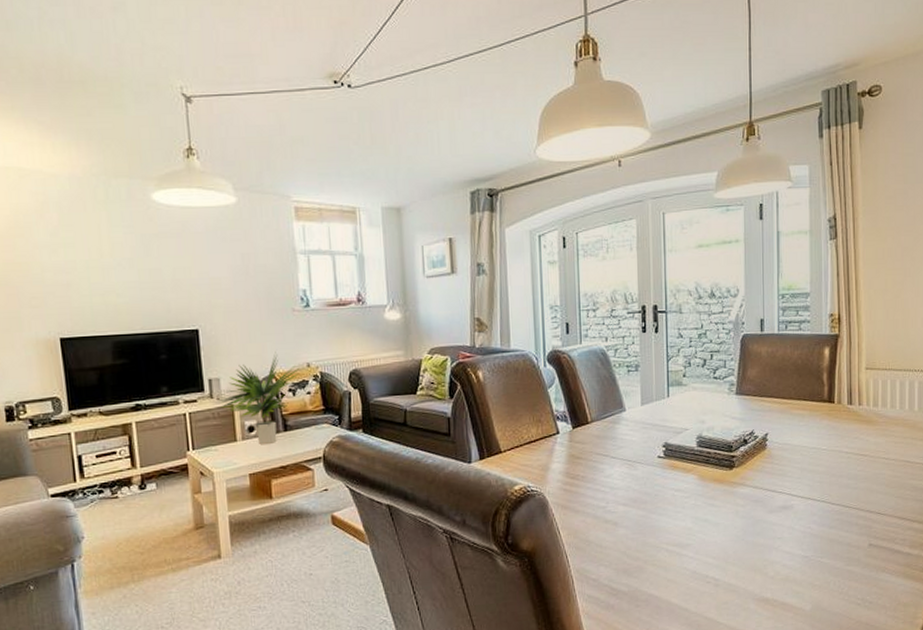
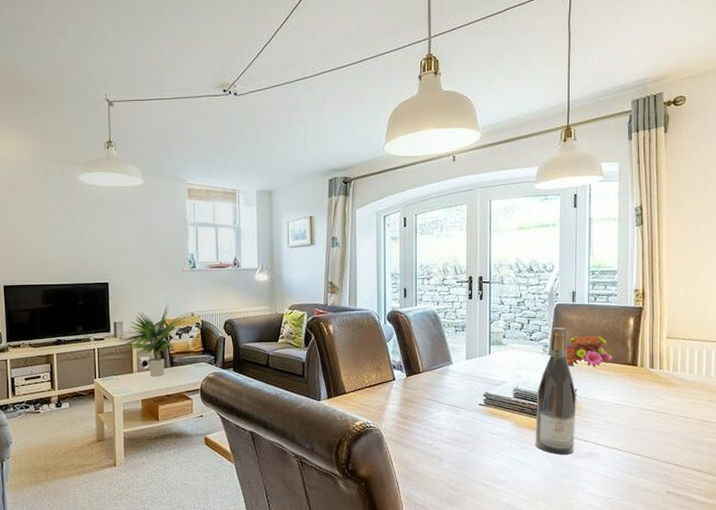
wine bottle: none [722,362,768,510] -> present [535,327,576,455]
flower bouquet: none [755,370,807,407] -> present [566,335,613,367]

